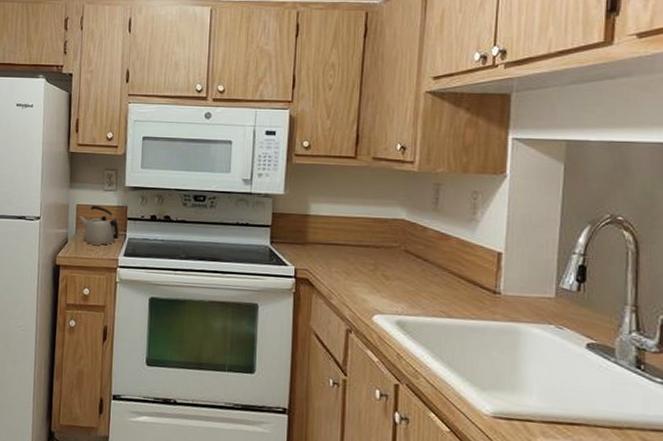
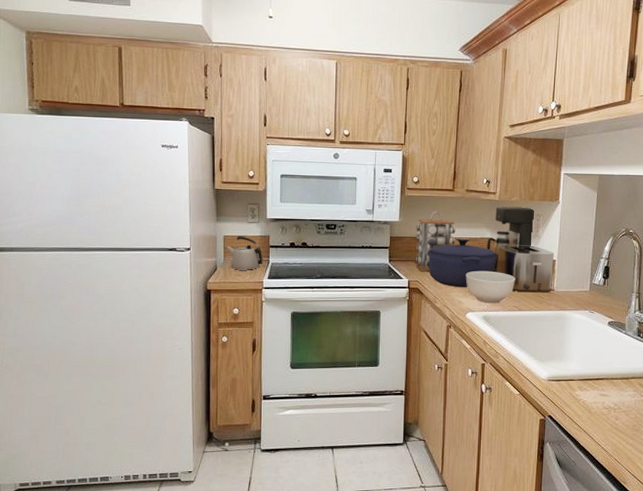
spice rack: none [302,183,359,260] -> present [414,211,456,272]
cooking pot: none [321,217,416,283] -> present [428,237,497,288]
bowl: none [371,260,443,306] -> present [465,270,516,304]
coffee maker: none [402,179,472,265] -> present [487,206,536,273]
toaster: none [416,229,499,296] -> present [497,244,554,293]

